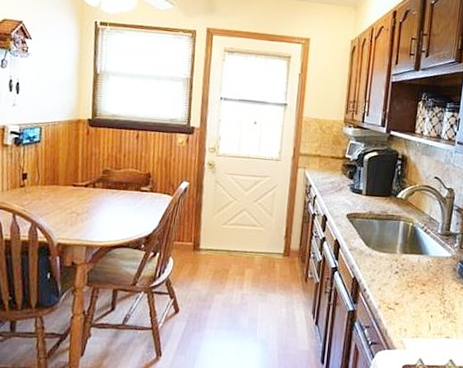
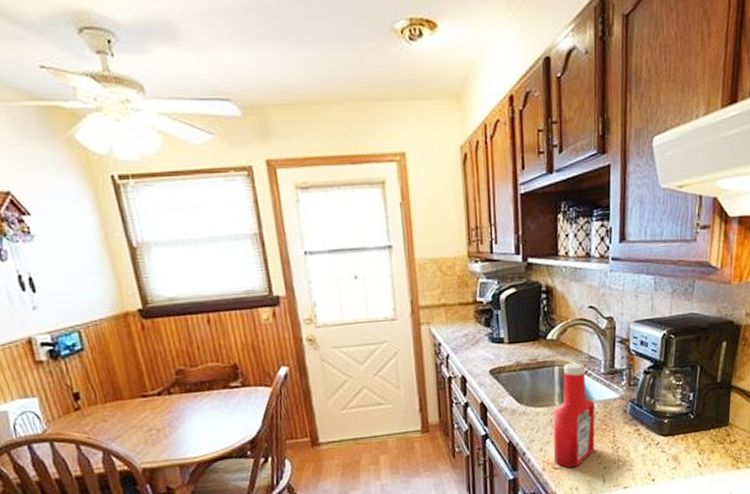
ketchup bottle: none [389,220,430,310] -> present [553,362,595,468]

